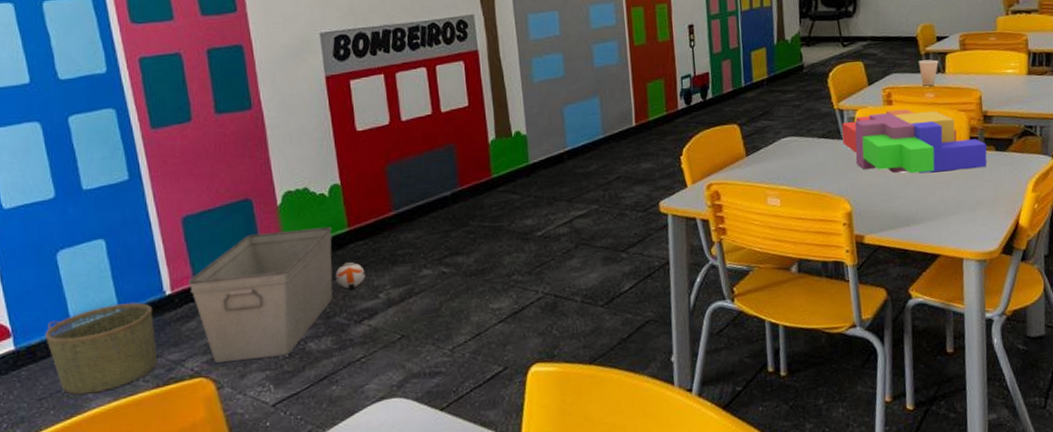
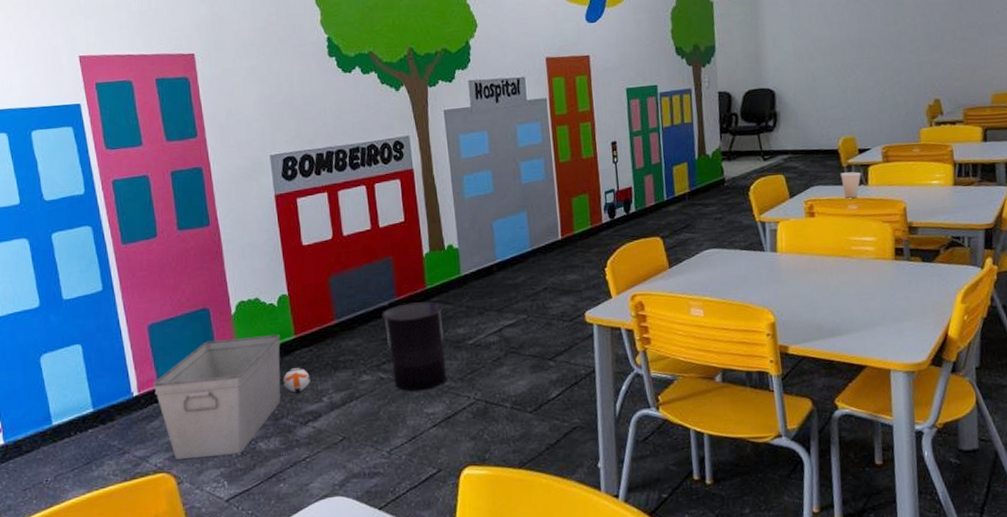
basket: present [45,302,157,395] -> none [30,402,125,487]
waste bin: none [444,191,514,286] -> present [382,302,447,391]
toy blocks: present [841,109,987,174] -> none [764,220,914,285]

